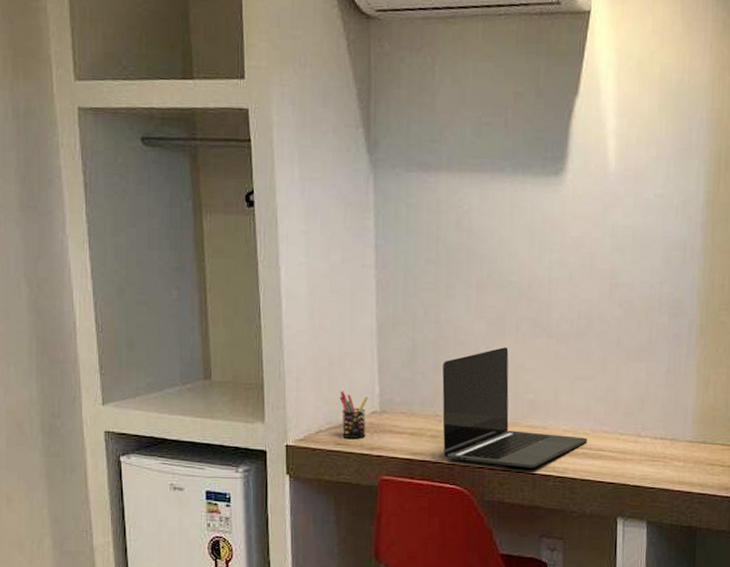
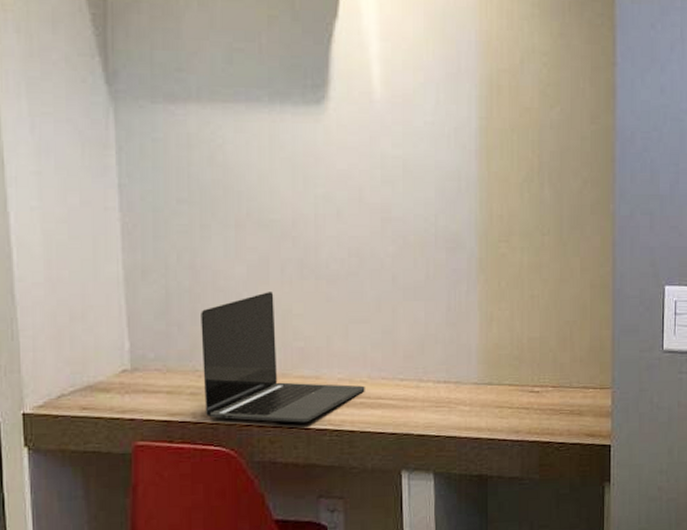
pen holder: present [339,391,368,439] -> none [83,348,117,402]

